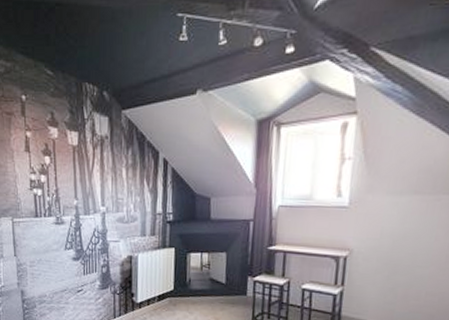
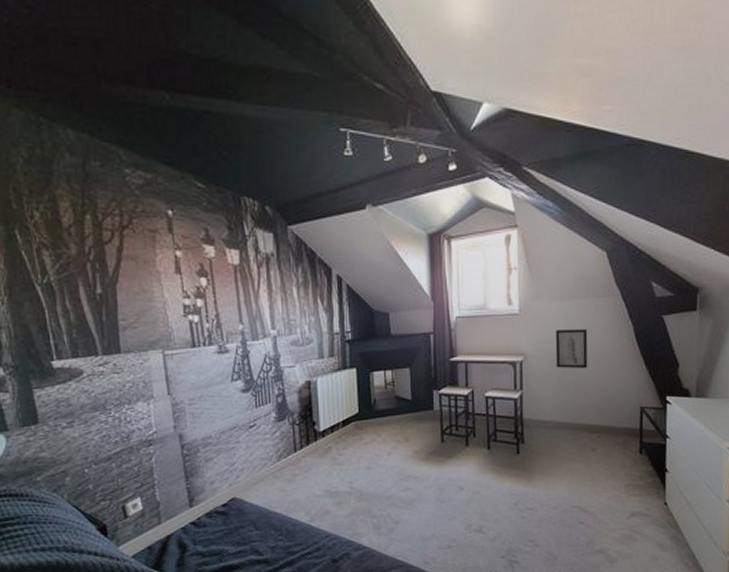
wall art: none [385,226,429,272] -> present [555,329,588,369]

